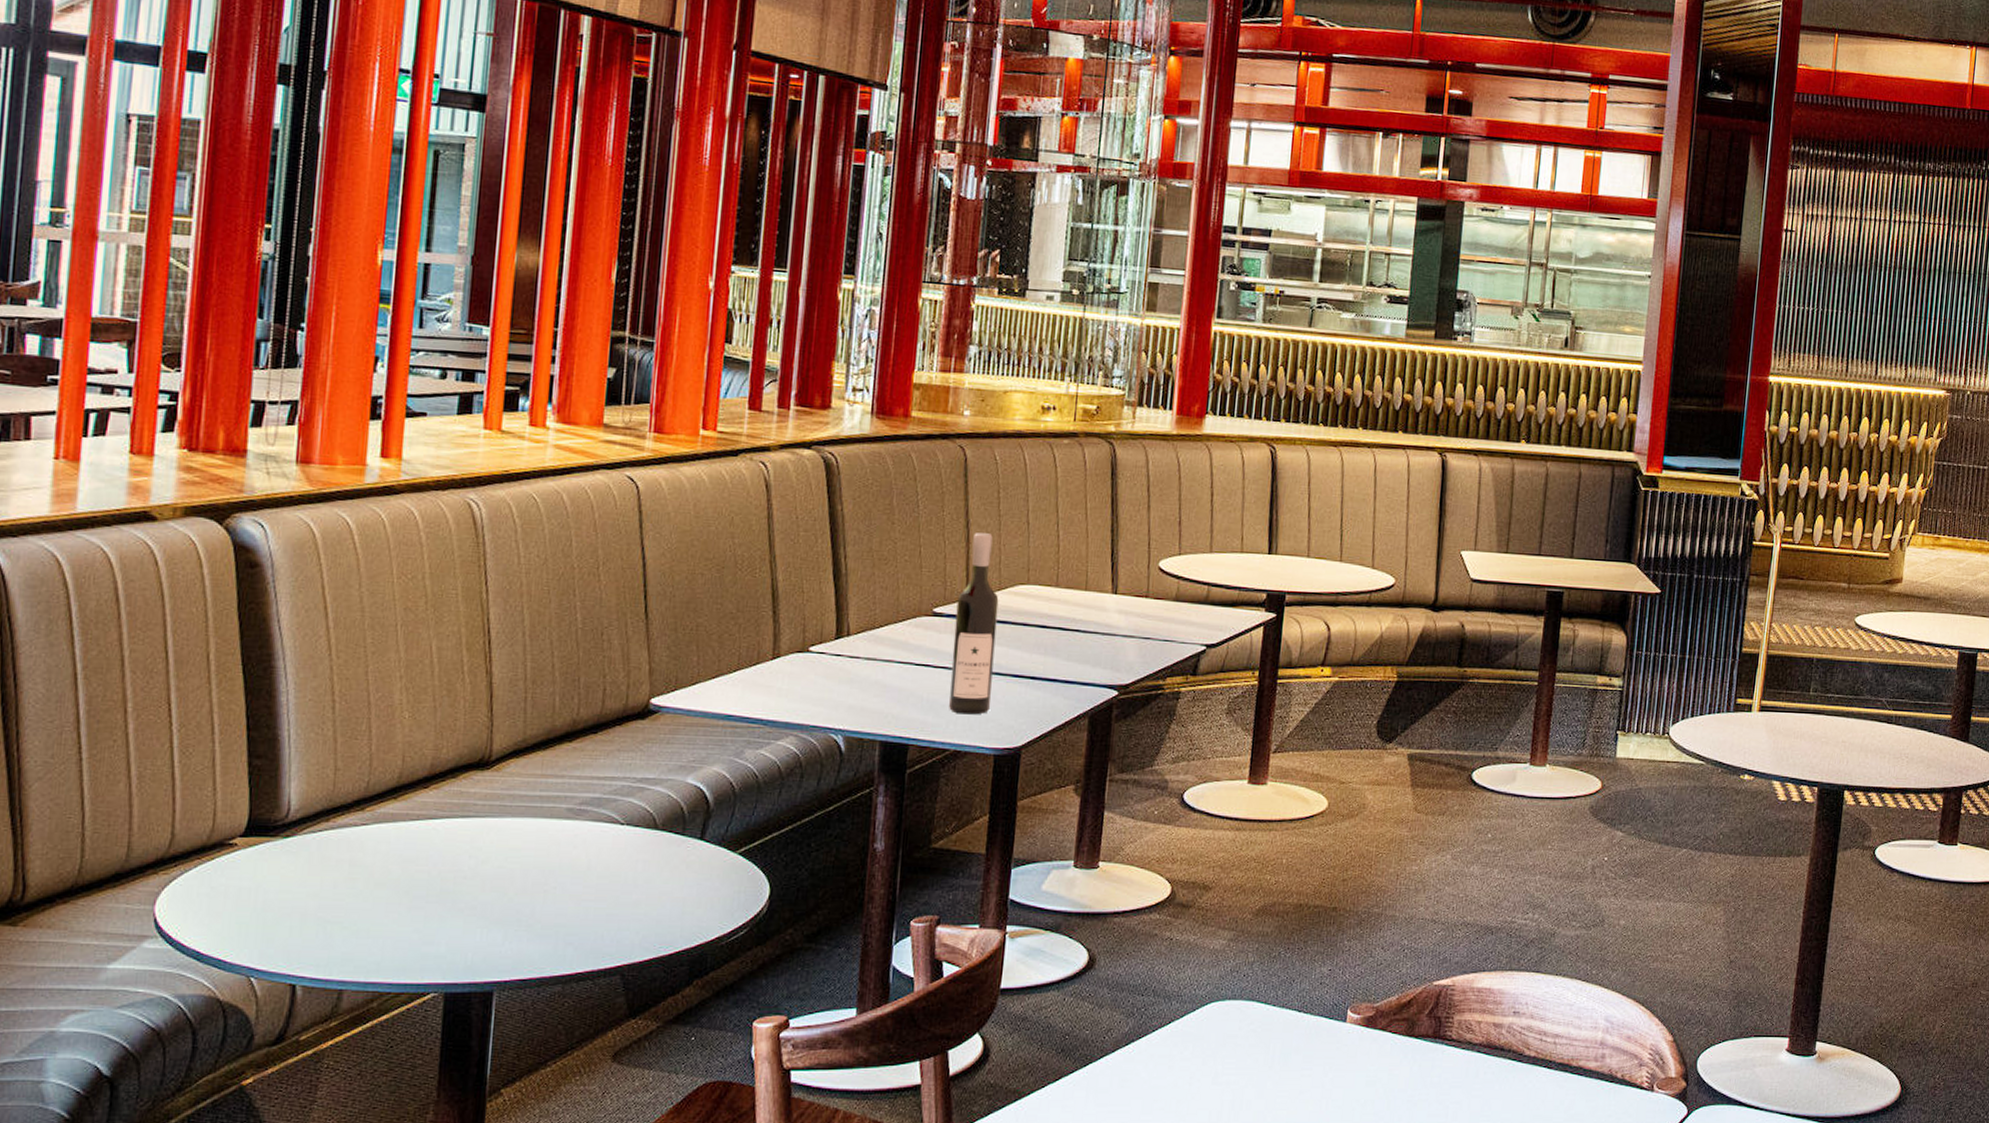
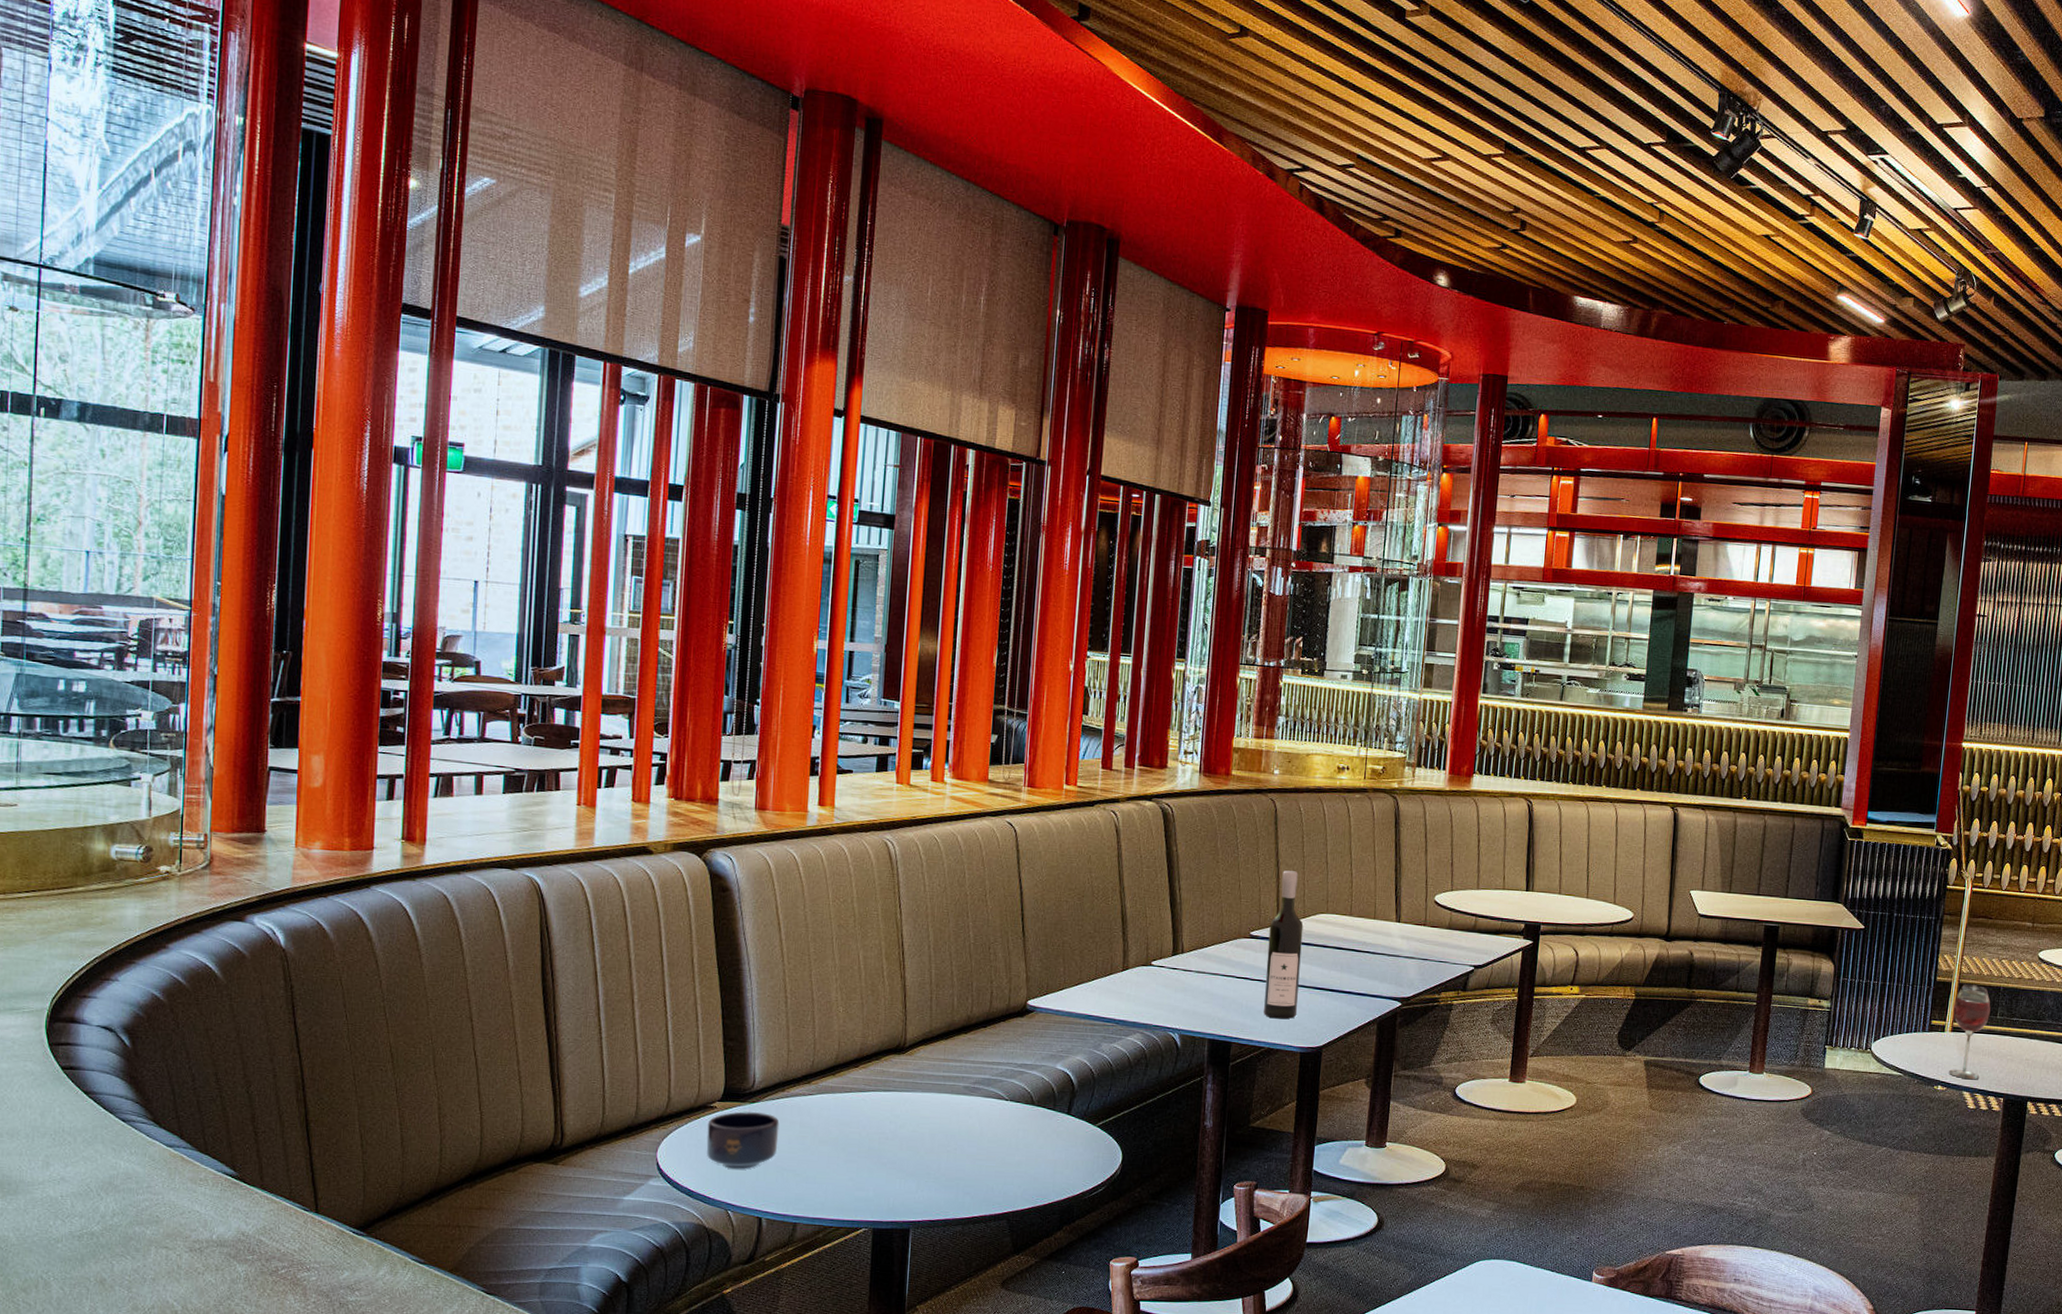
mug: none [222,848,322,923] -> present [706,1111,780,1169]
wineglass: none [1757,656,1803,767] -> present [1949,984,1991,1080]

